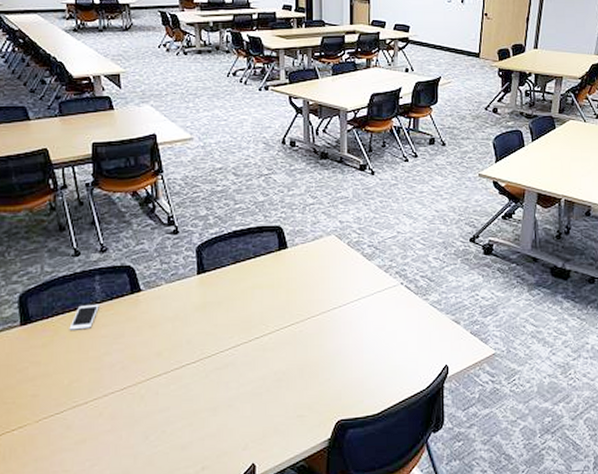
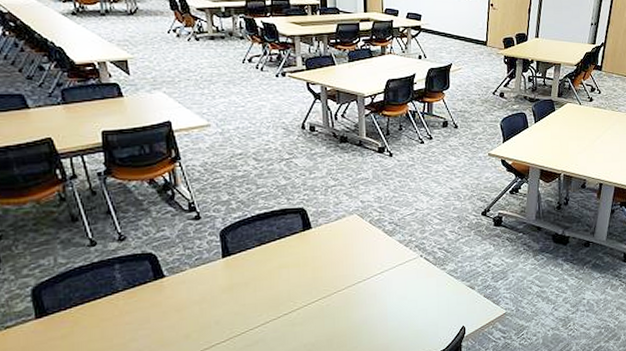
cell phone: present [69,304,99,330] -> none [90,292,121,320]

